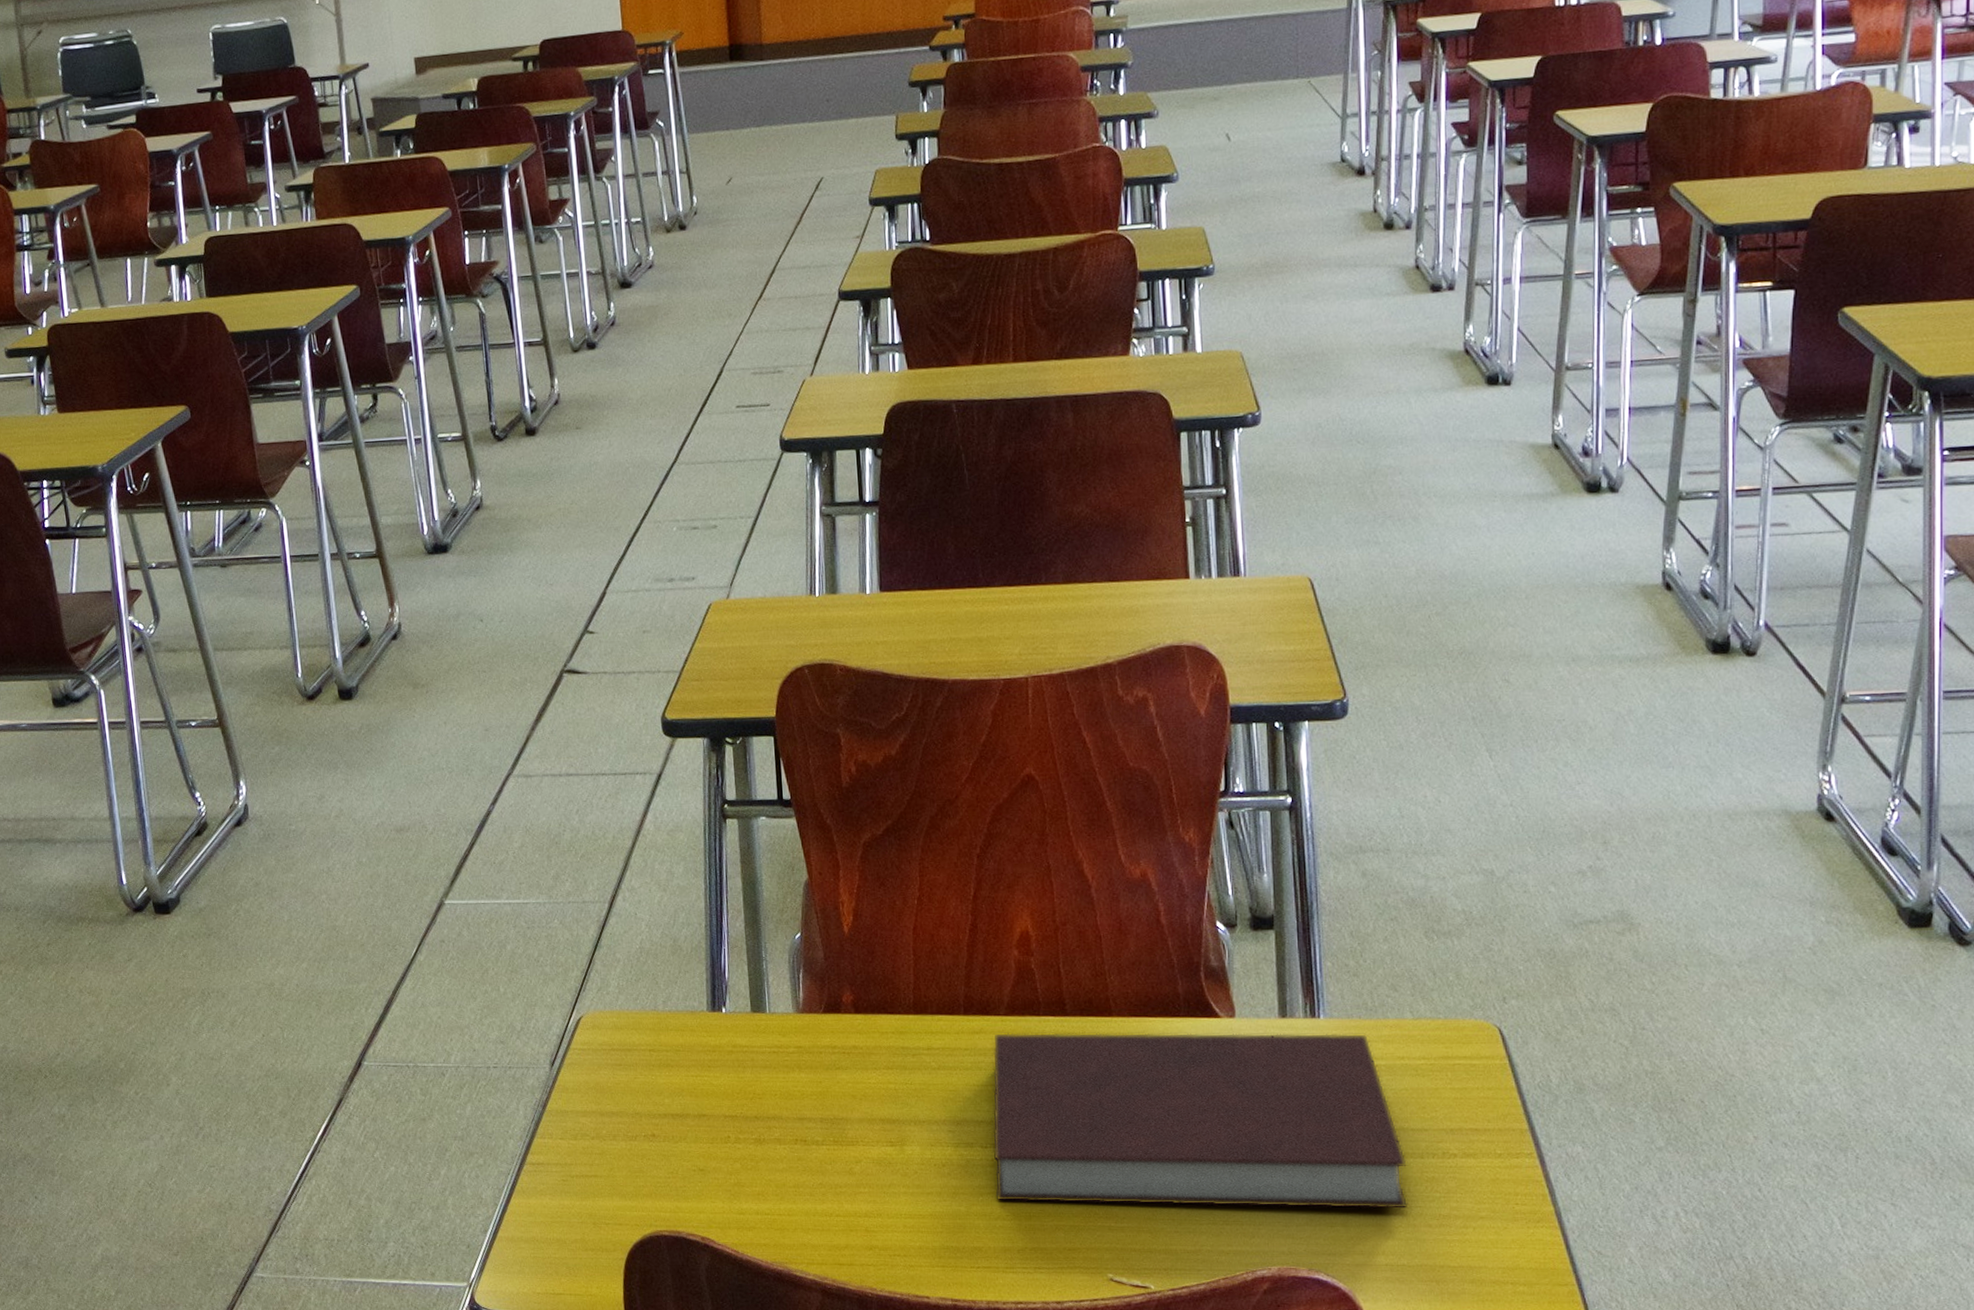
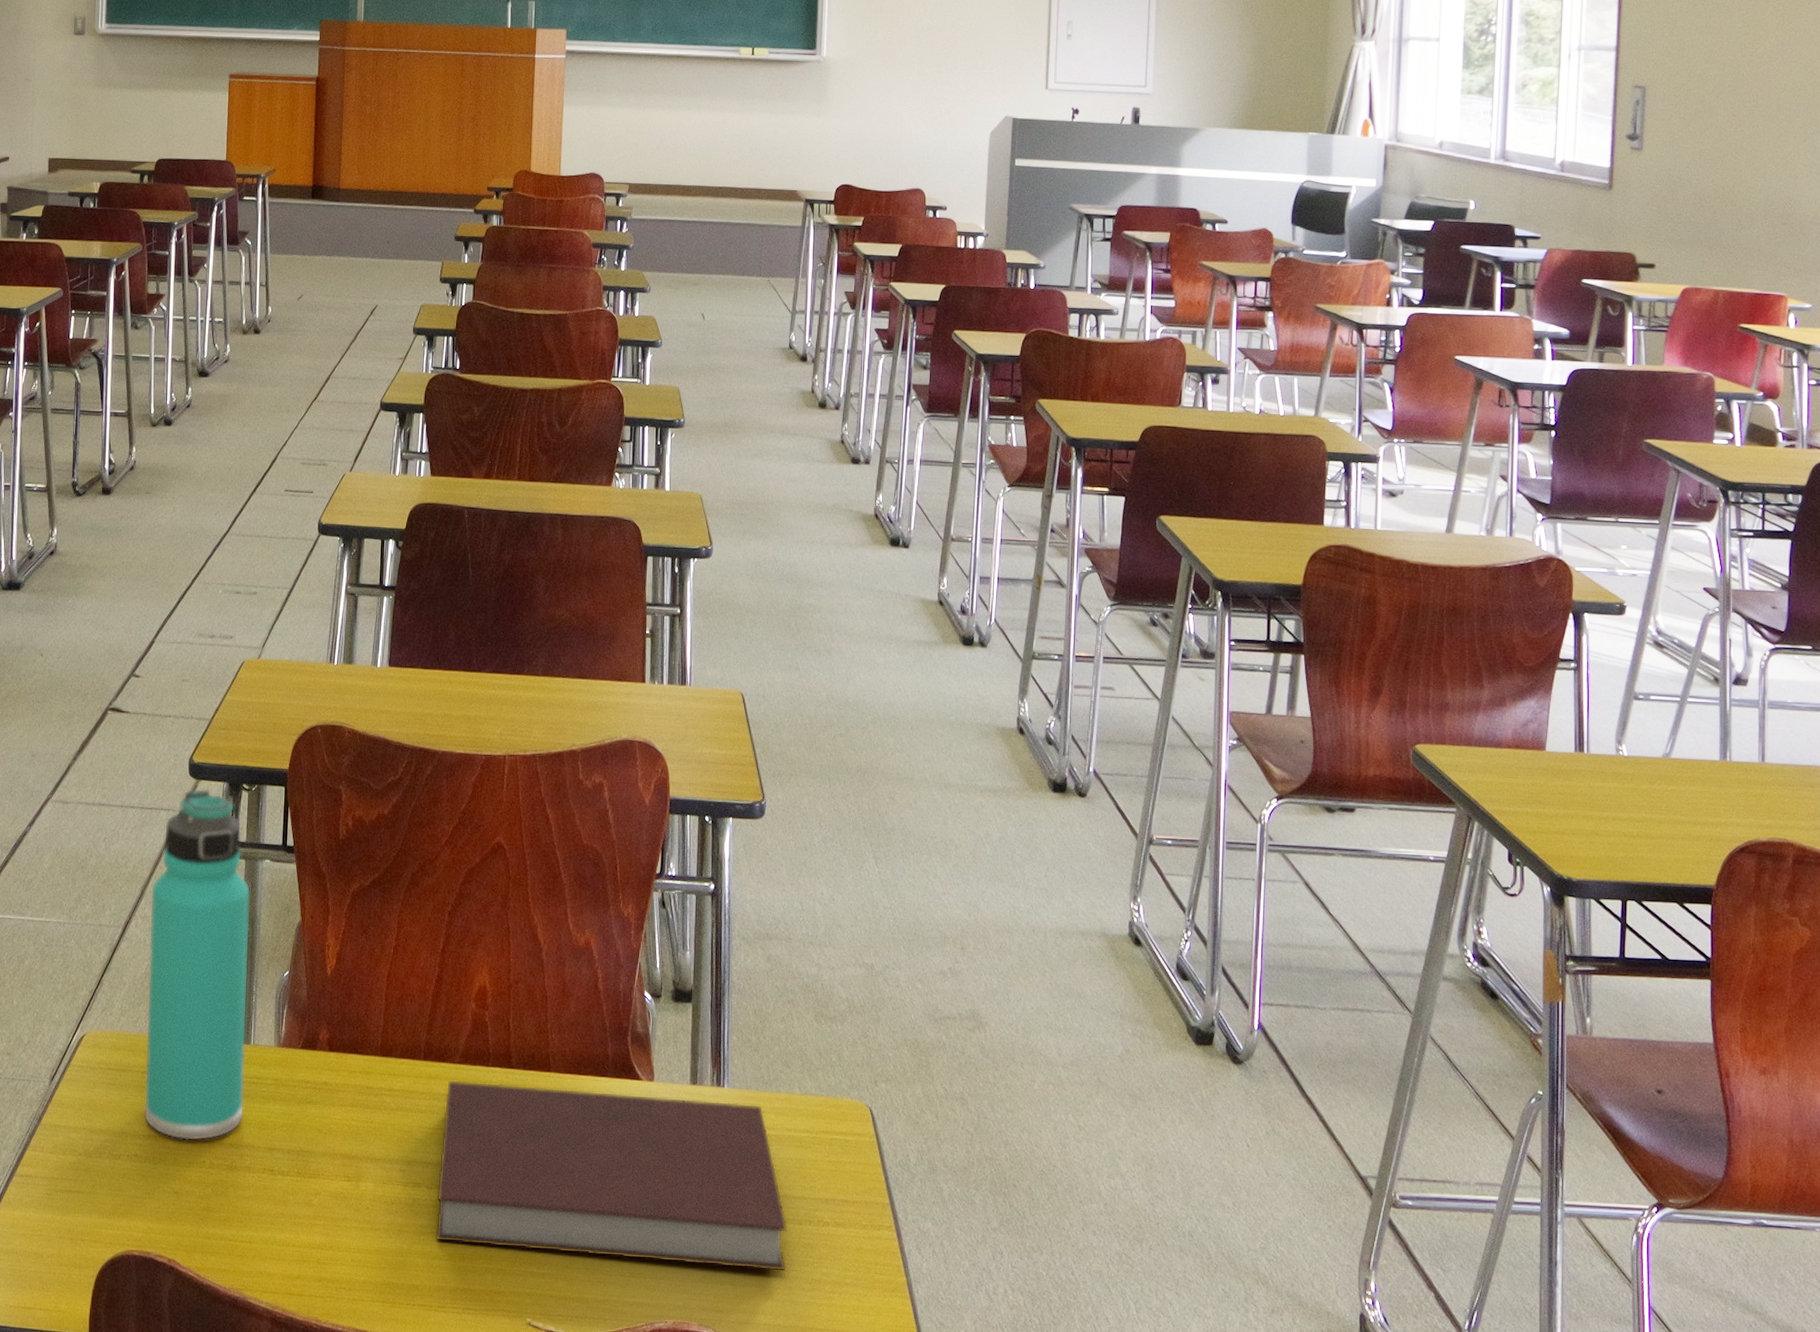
thermos bottle: none [635,747,767,1116] -> present [143,788,251,1141]

